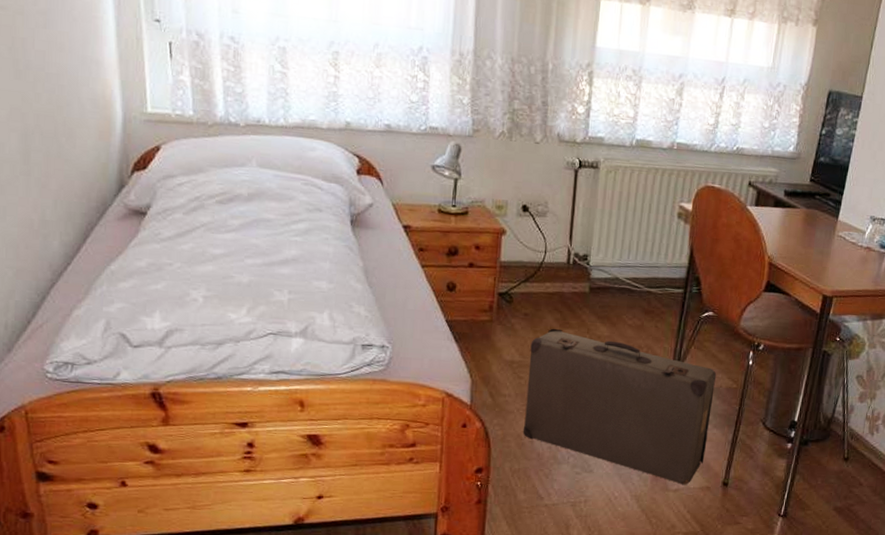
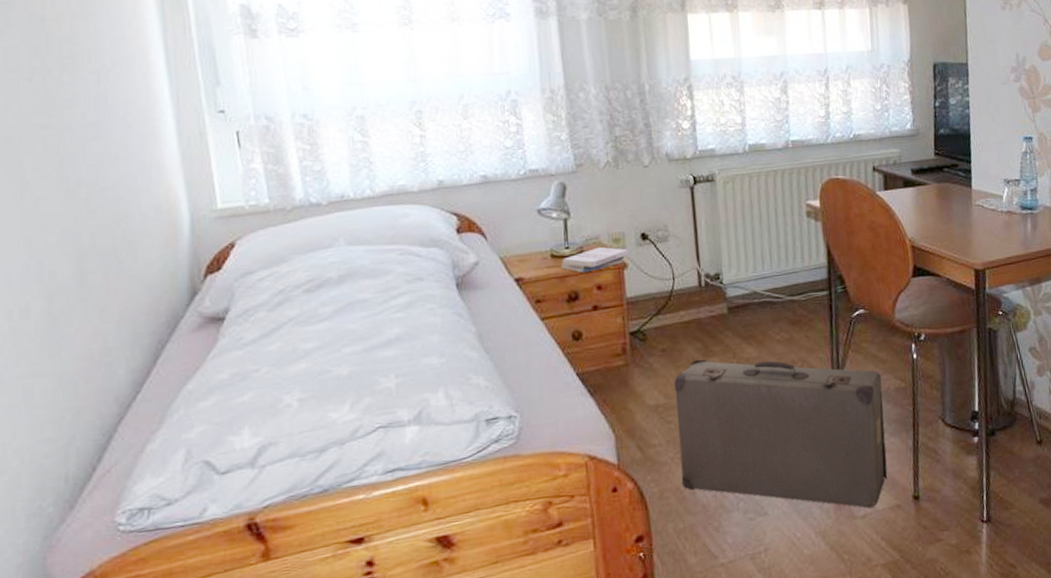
books: none [446,210,510,232] -> present [560,246,630,273]

